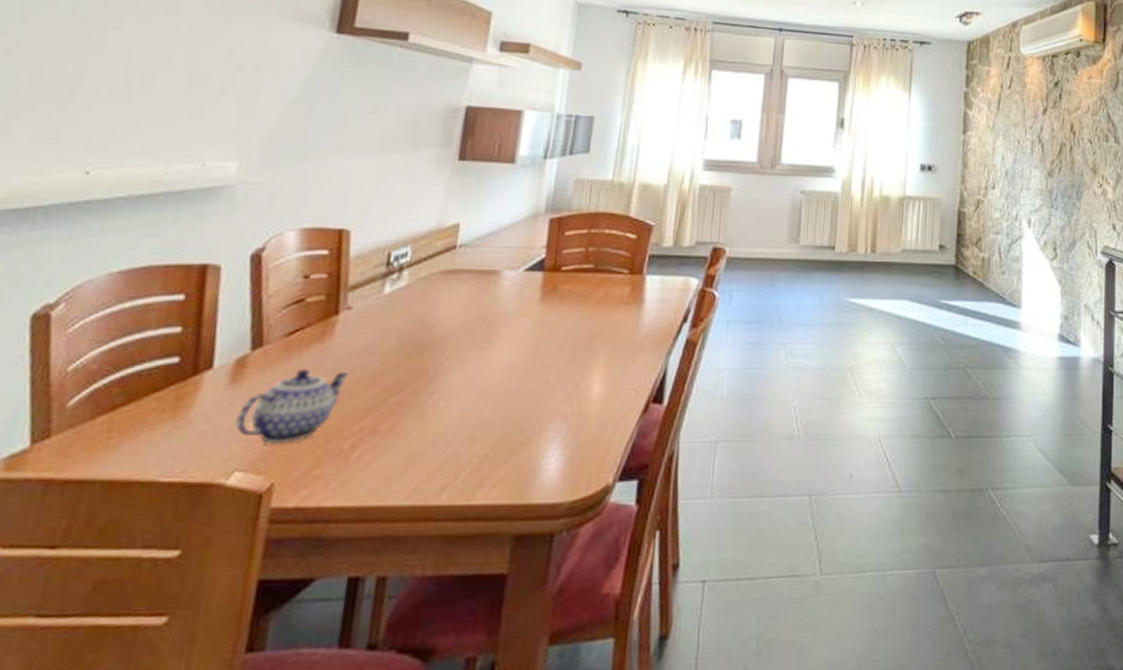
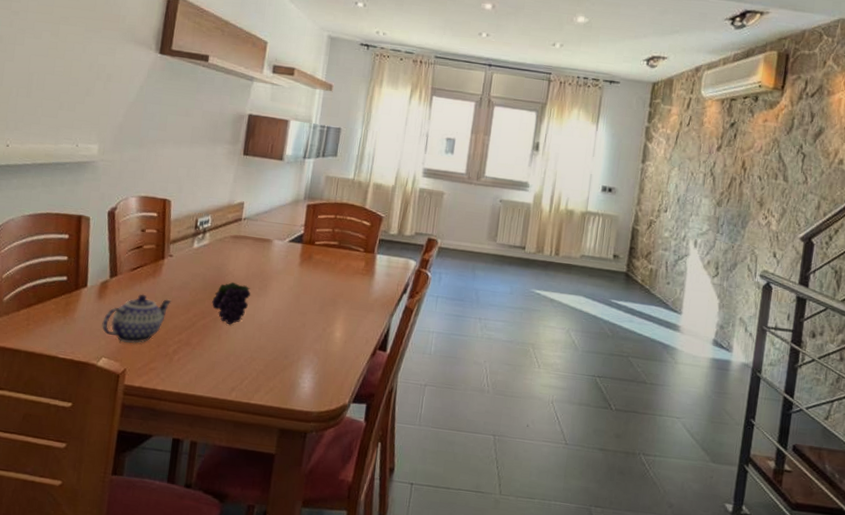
fruit: none [411,334,471,397] -> present [212,282,251,325]

